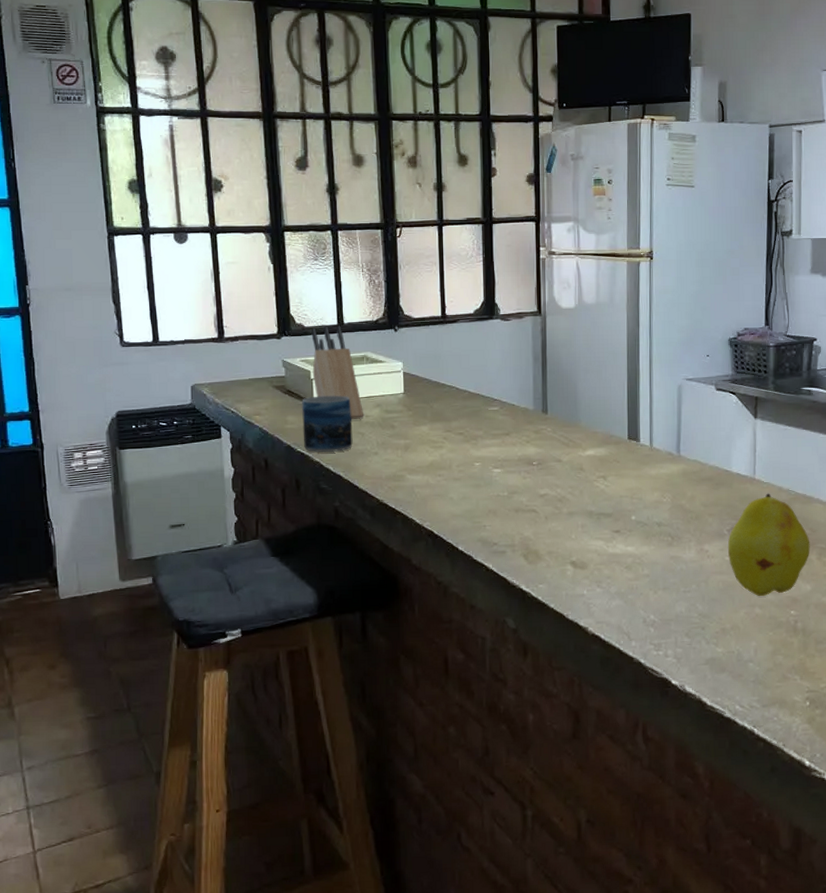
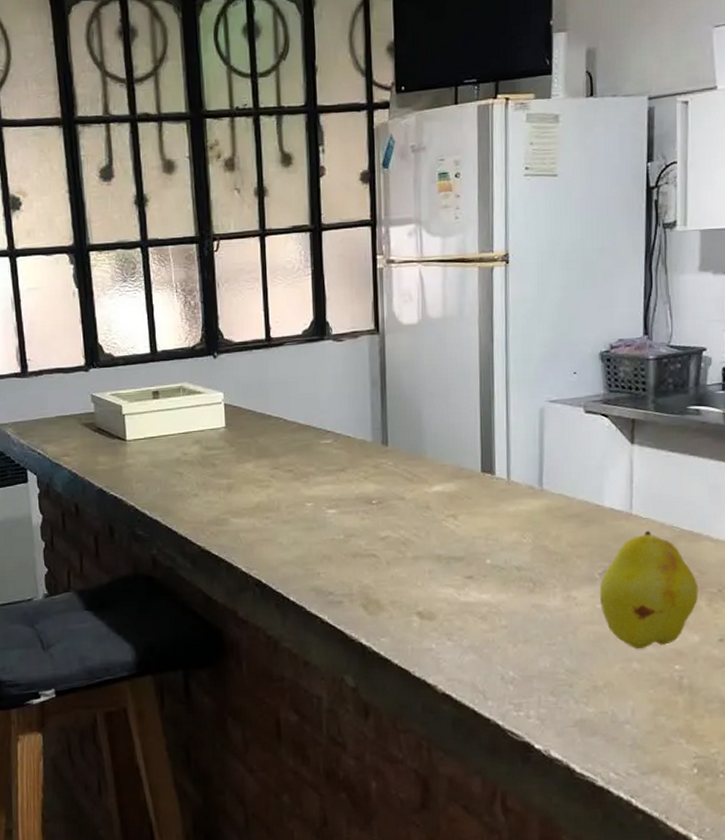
mug: present [302,395,353,452] -> none [113,432,170,495]
knife block: present [311,326,364,419] -> none [121,354,182,458]

